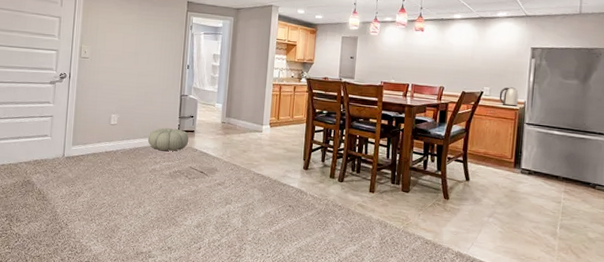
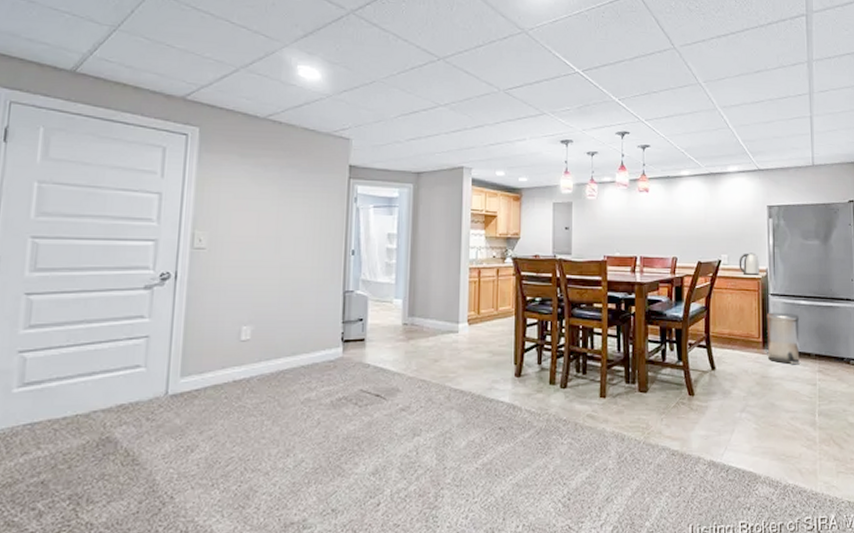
pouf: present [147,128,189,152] -> none [297,338,358,372]
pedal bin: none [518,138,551,184] -> present [766,312,801,364]

